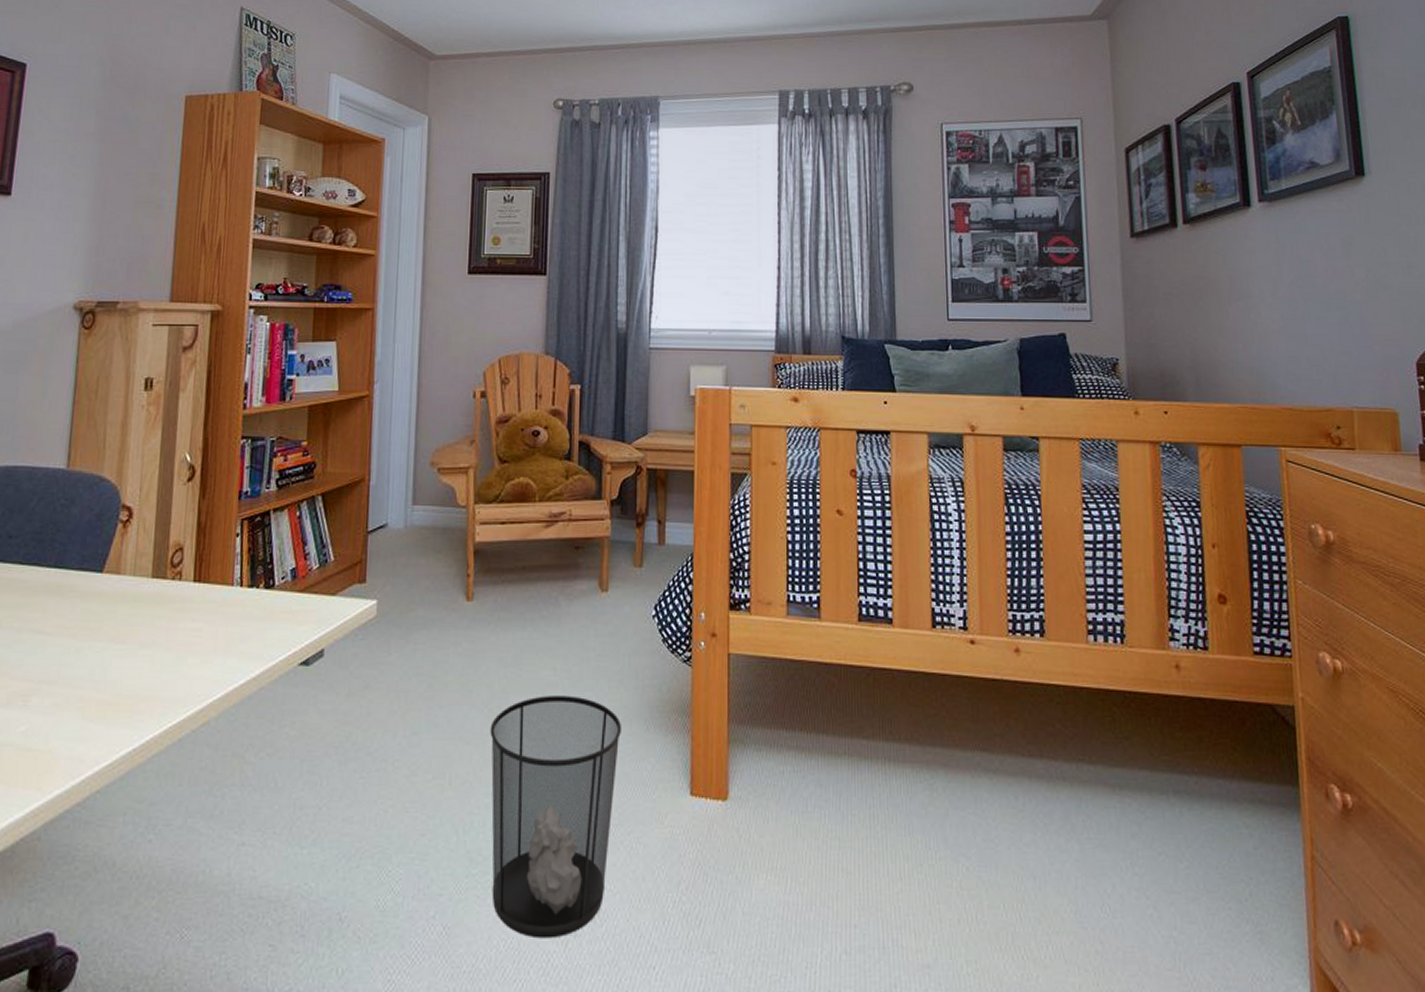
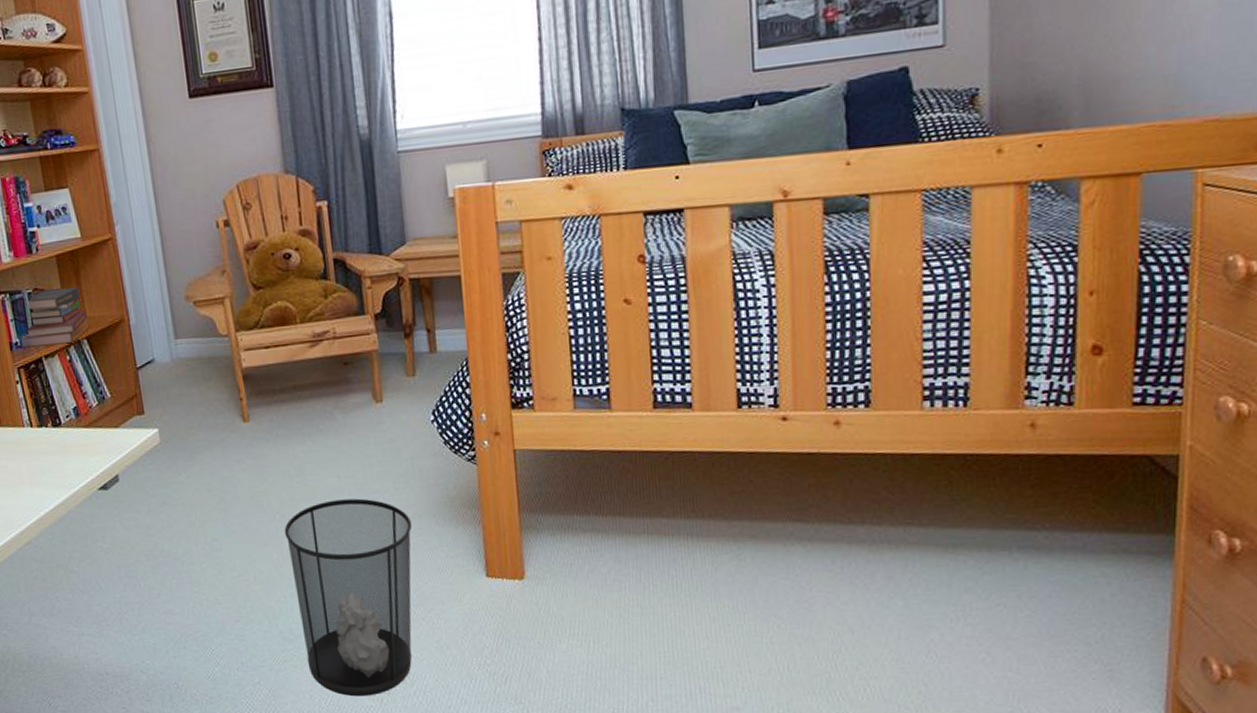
books: none [251,440,328,499] -> present [20,287,90,348]

